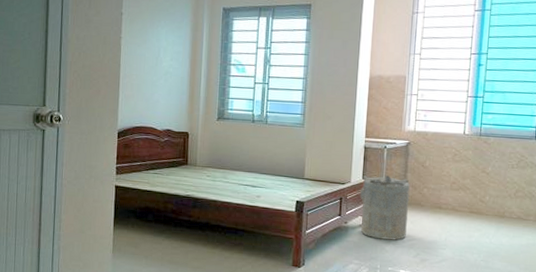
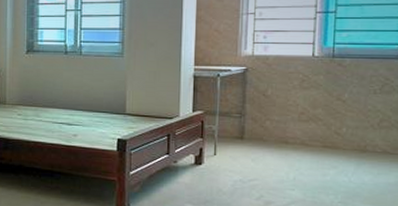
laundry hamper: present [360,175,410,241] -> none [191,107,250,181]

